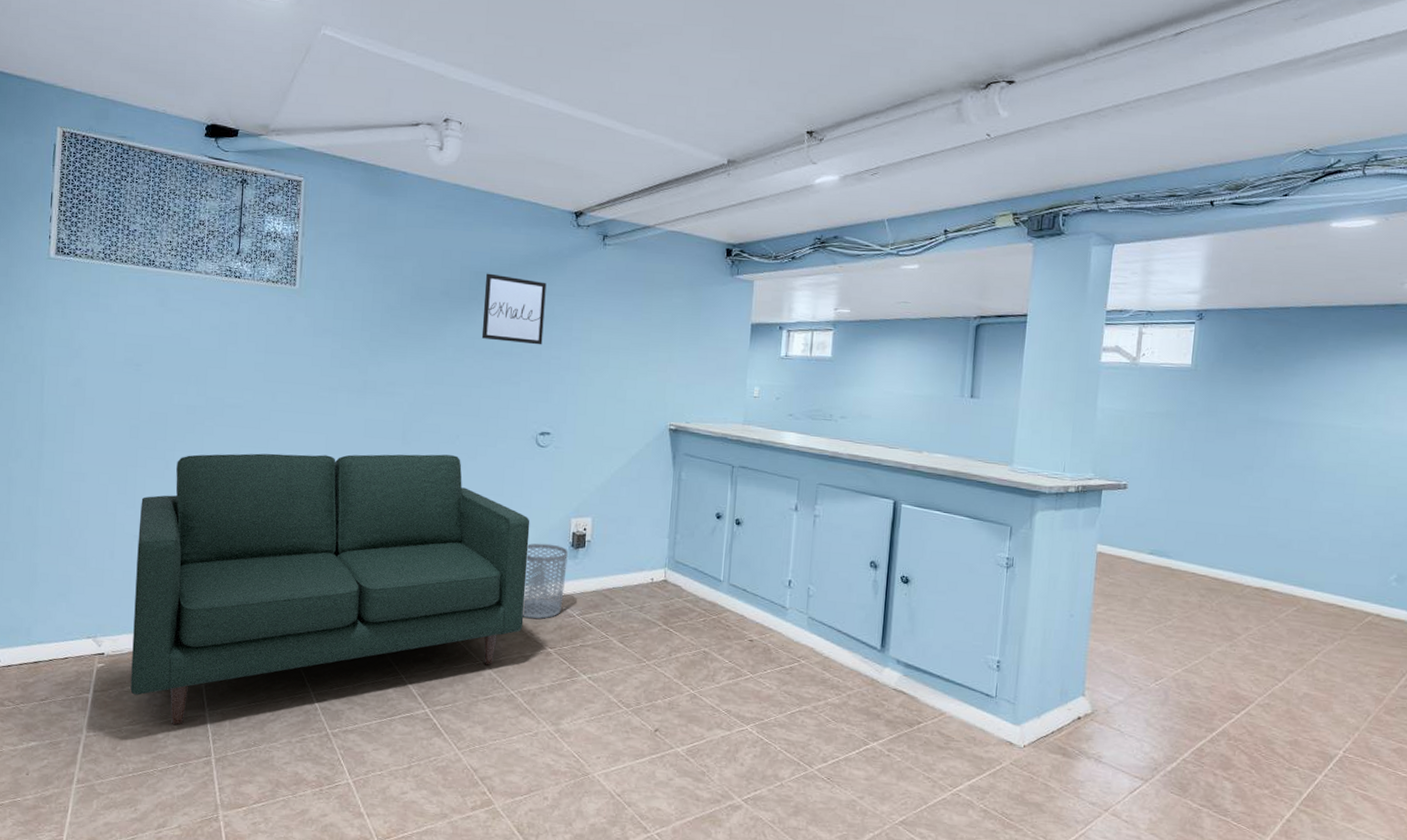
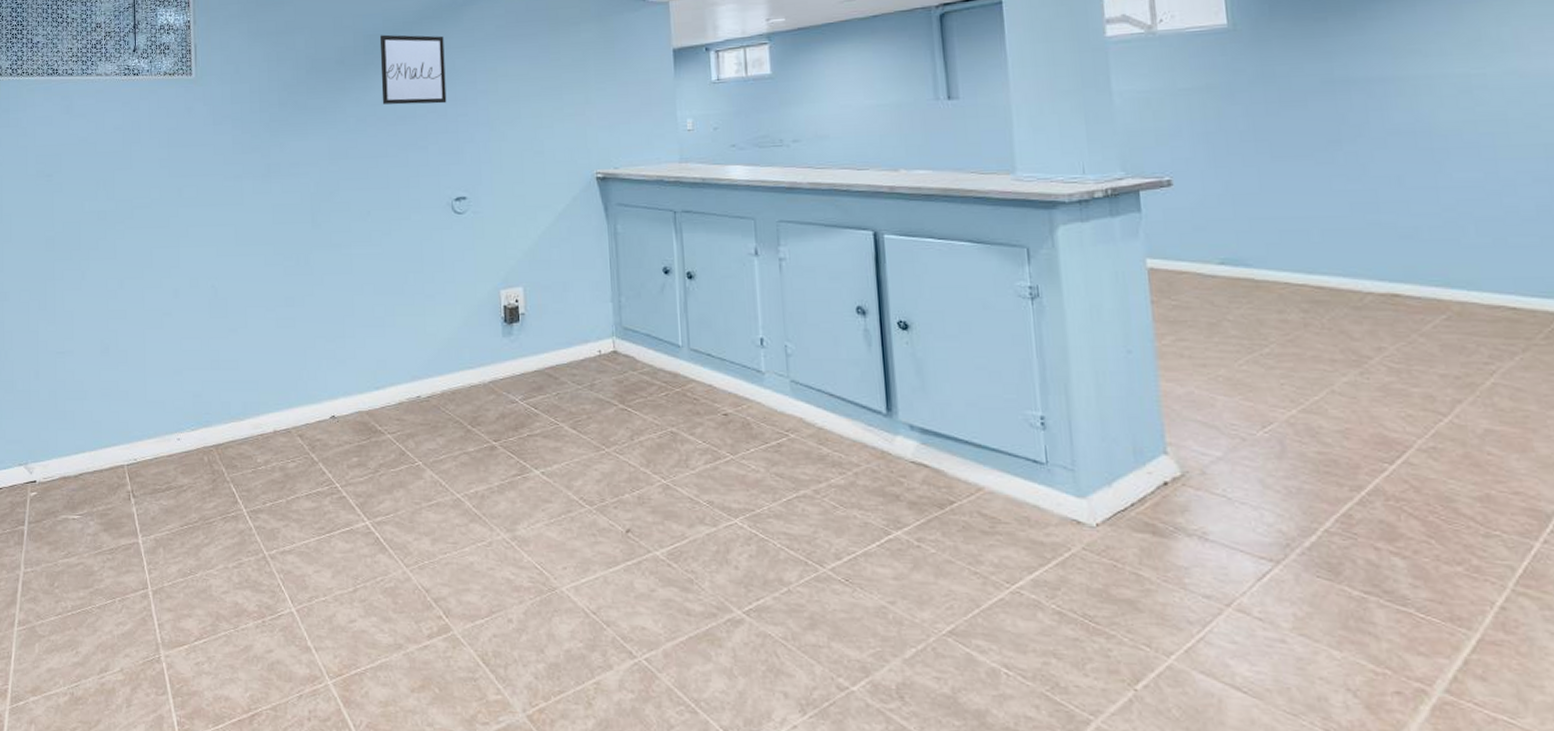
sofa: present [130,453,530,725] -> none [60,233,462,555]
waste bin: present [523,543,569,619] -> none [456,321,503,409]

